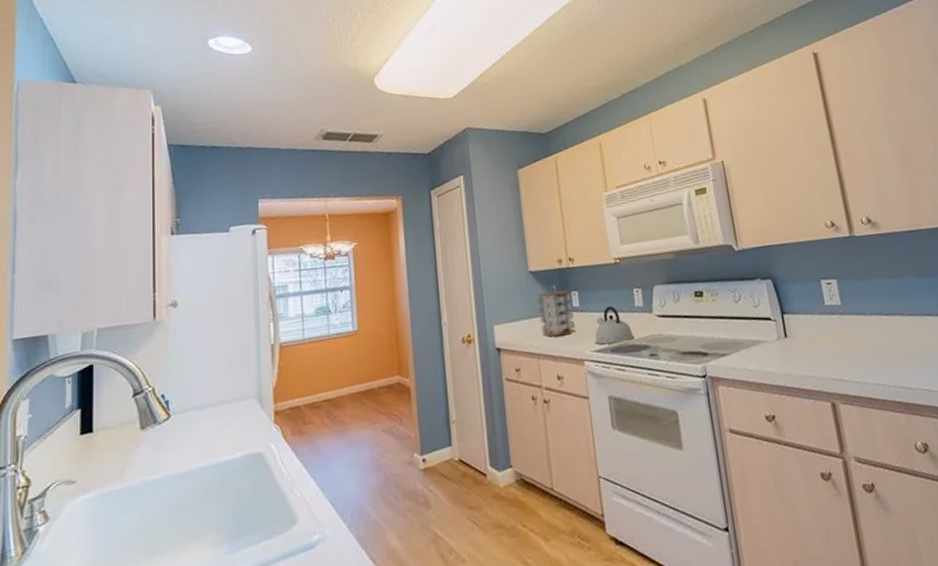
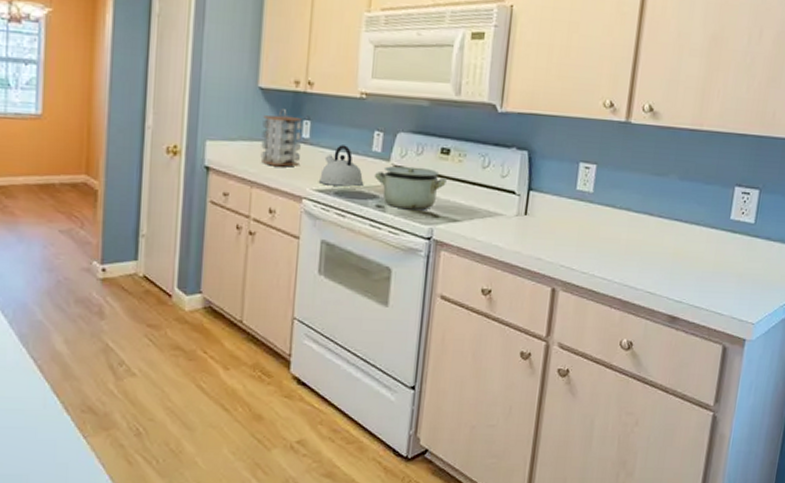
saucepan: none [641,312,708,354] -> present [374,165,448,210]

